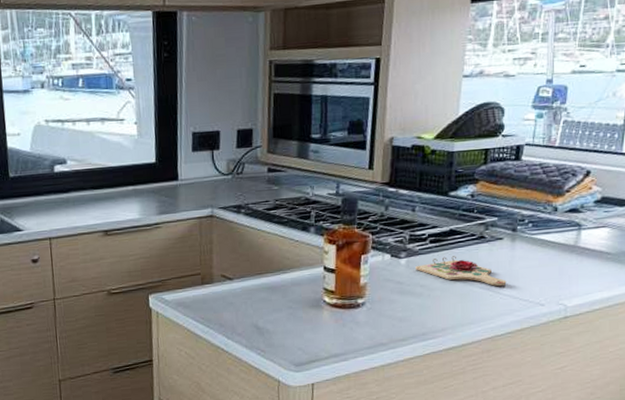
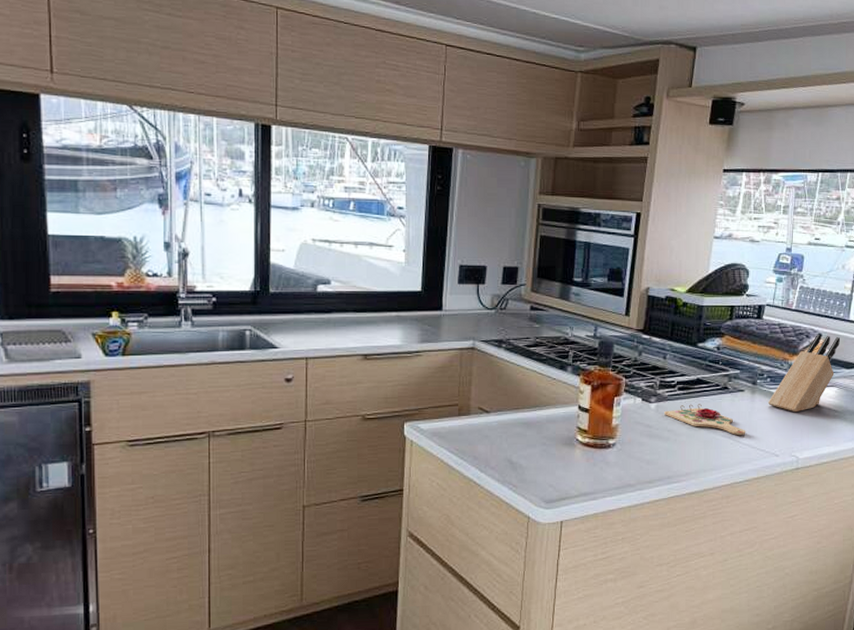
knife block: none [531,171,612,258] -> present [768,334,840,413]

